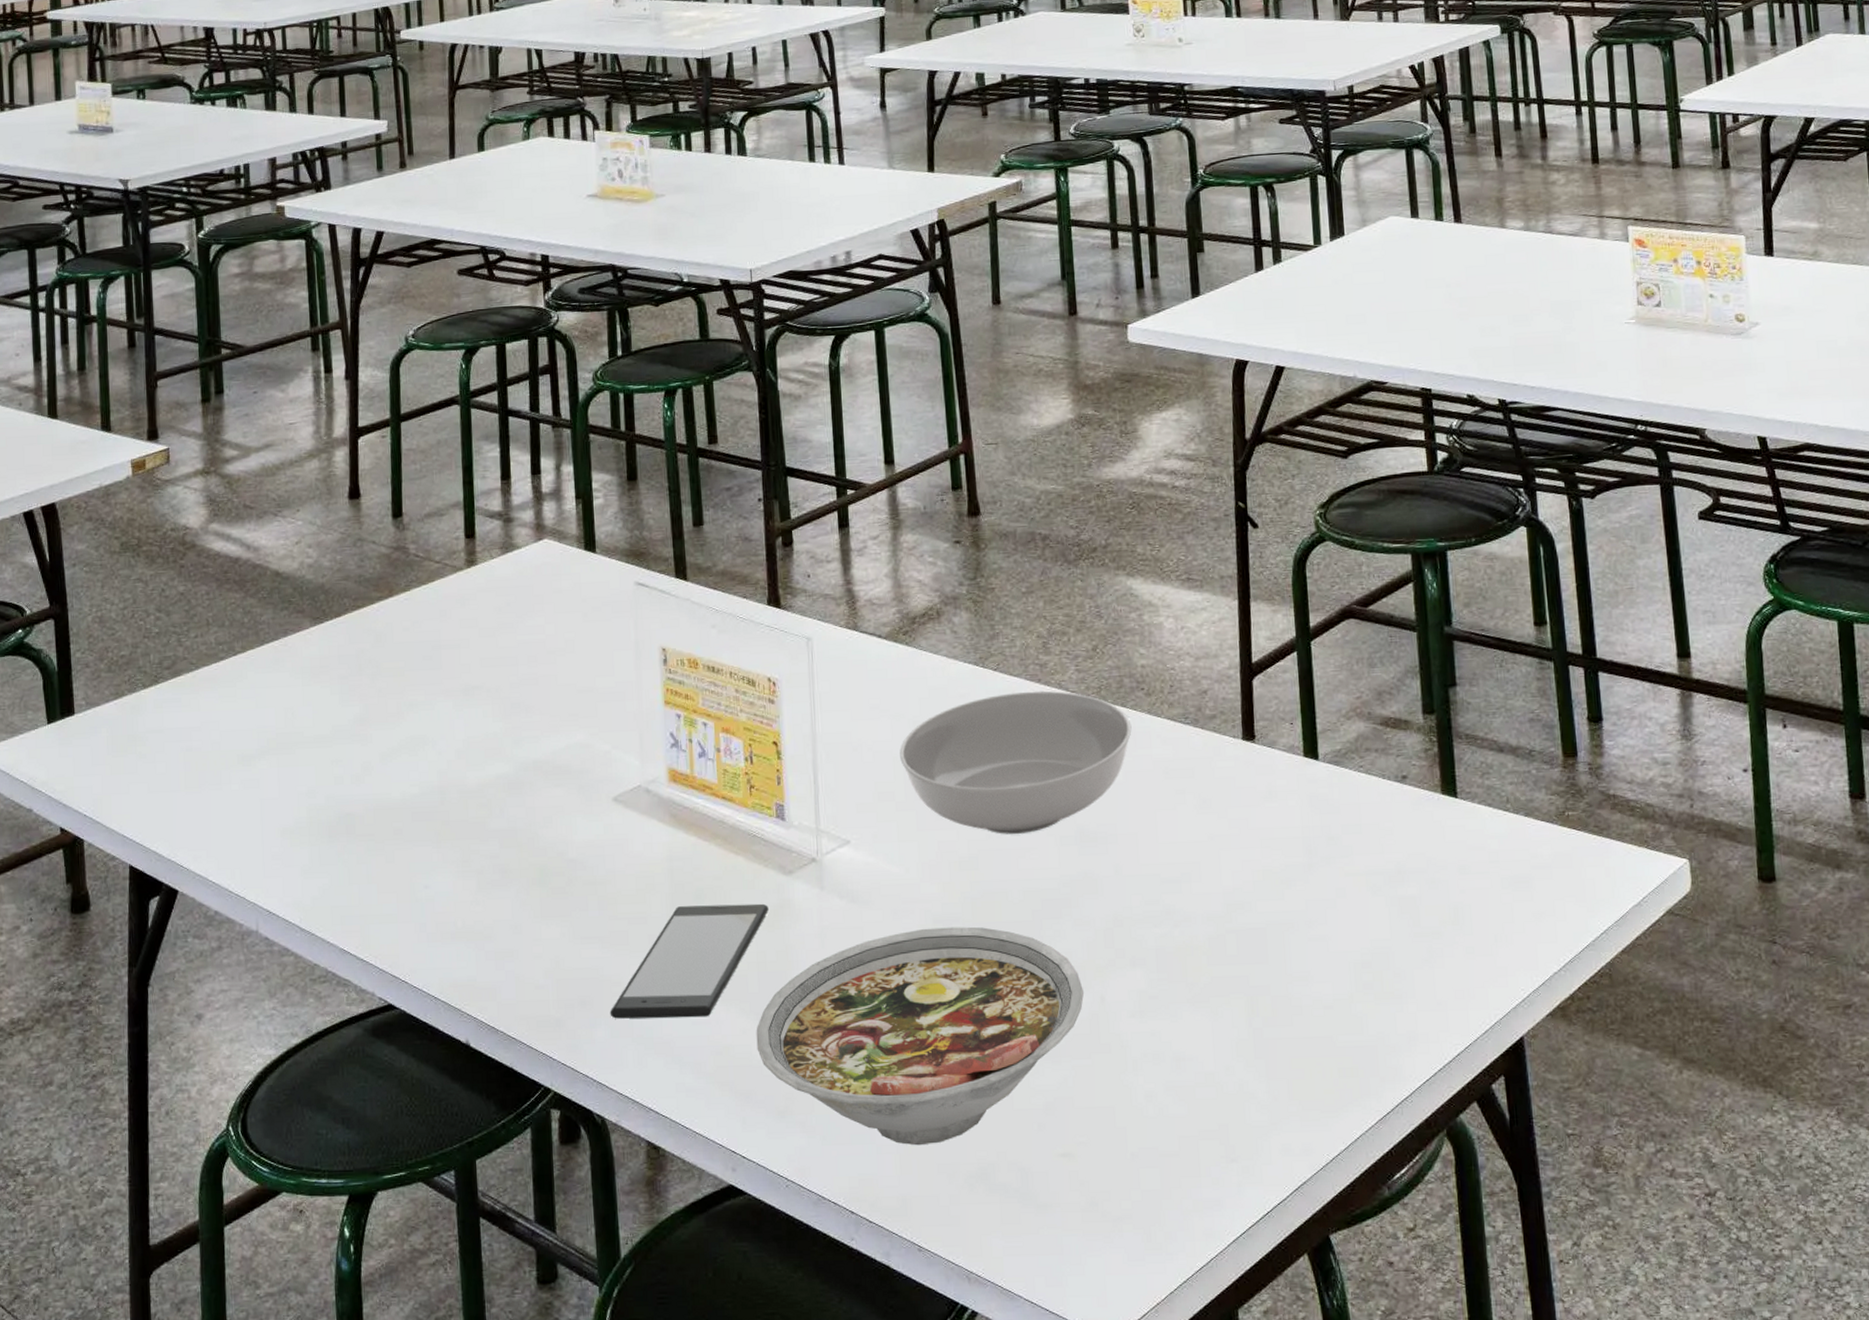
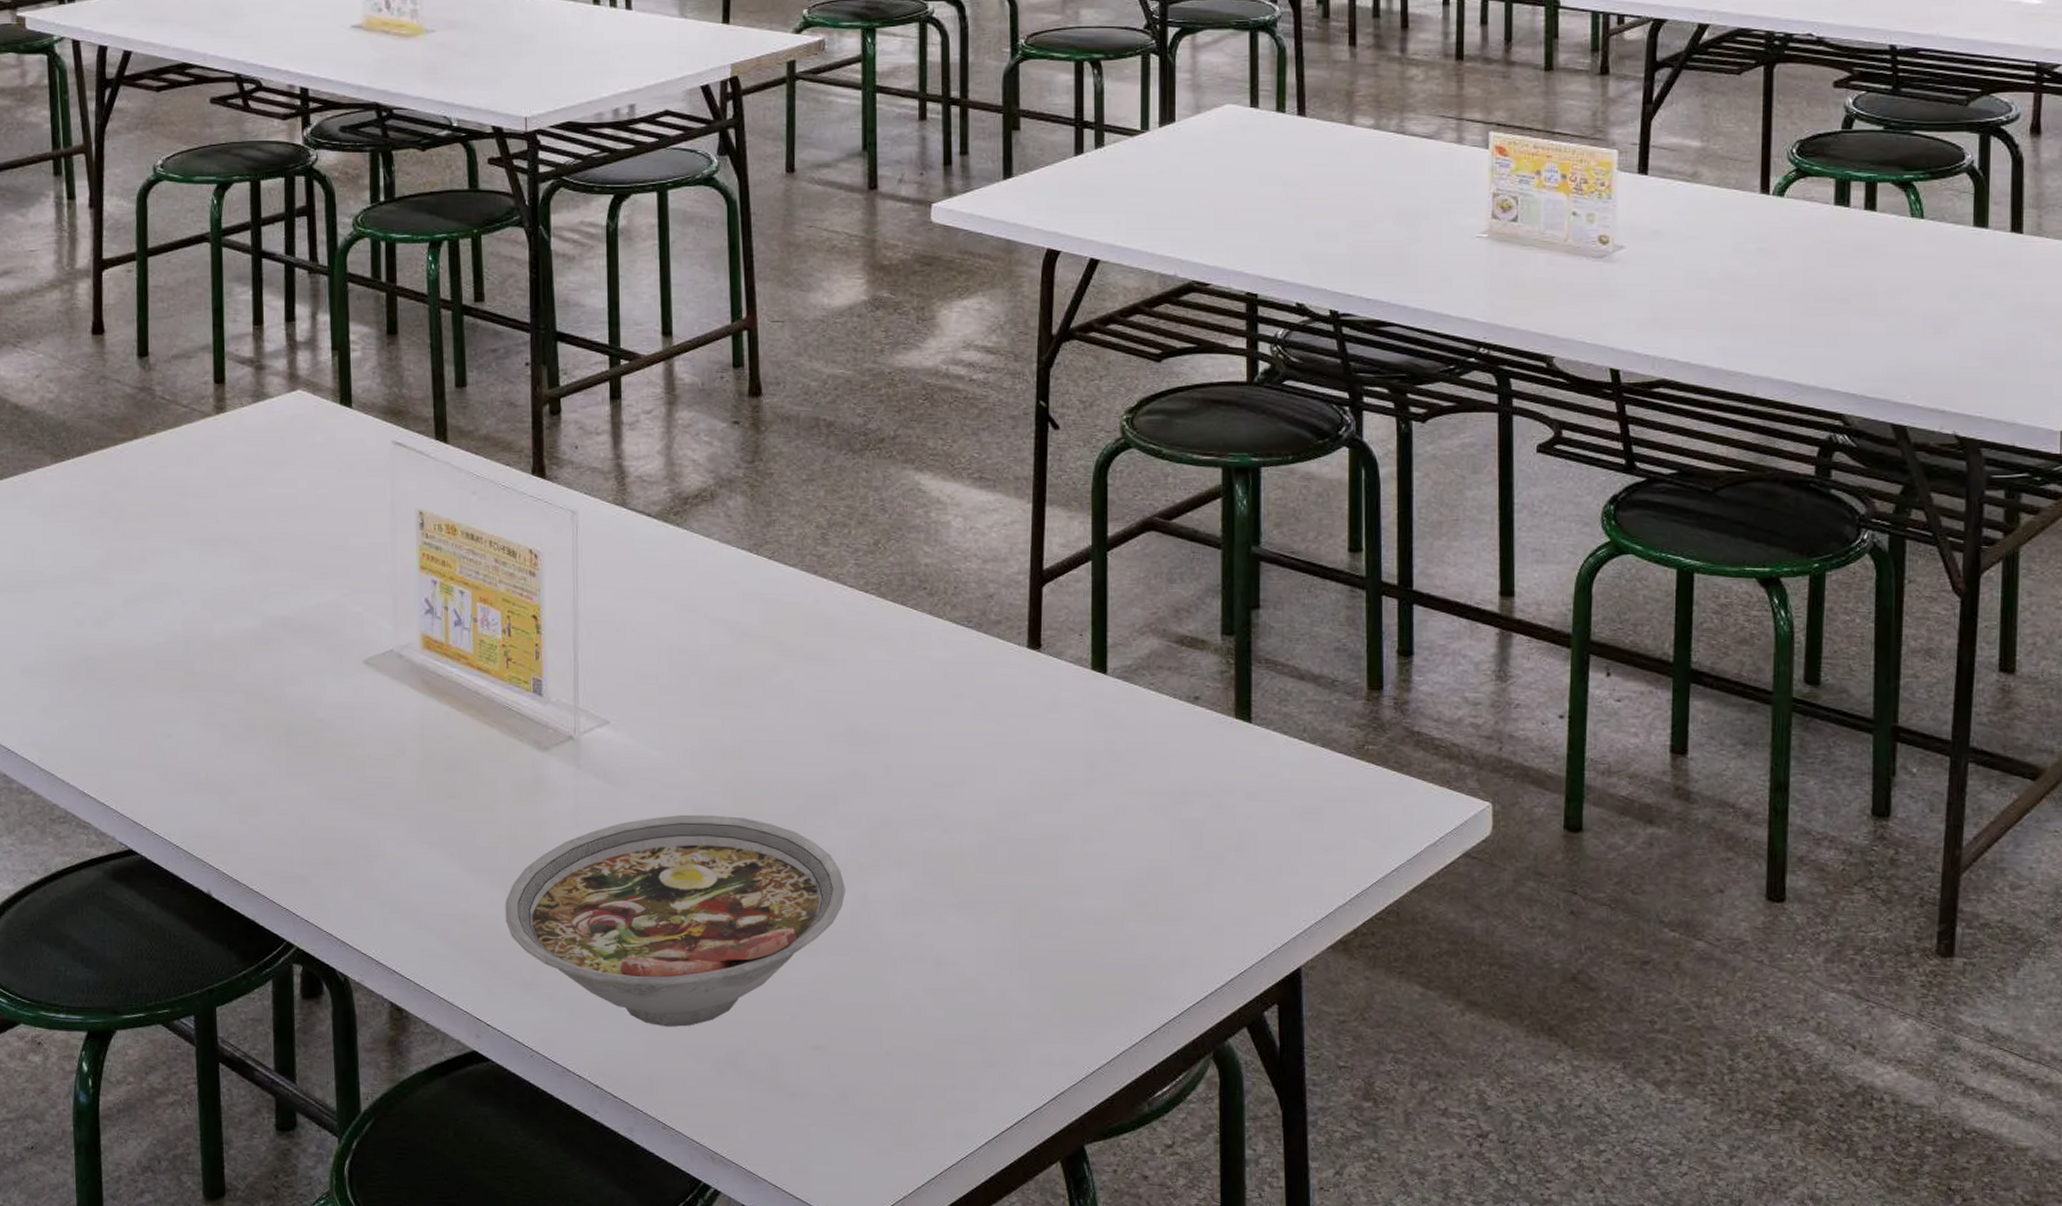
smartphone: present [610,903,769,1019] -> none [355,774,522,886]
bowl: present [899,691,1132,834] -> none [665,582,911,727]

